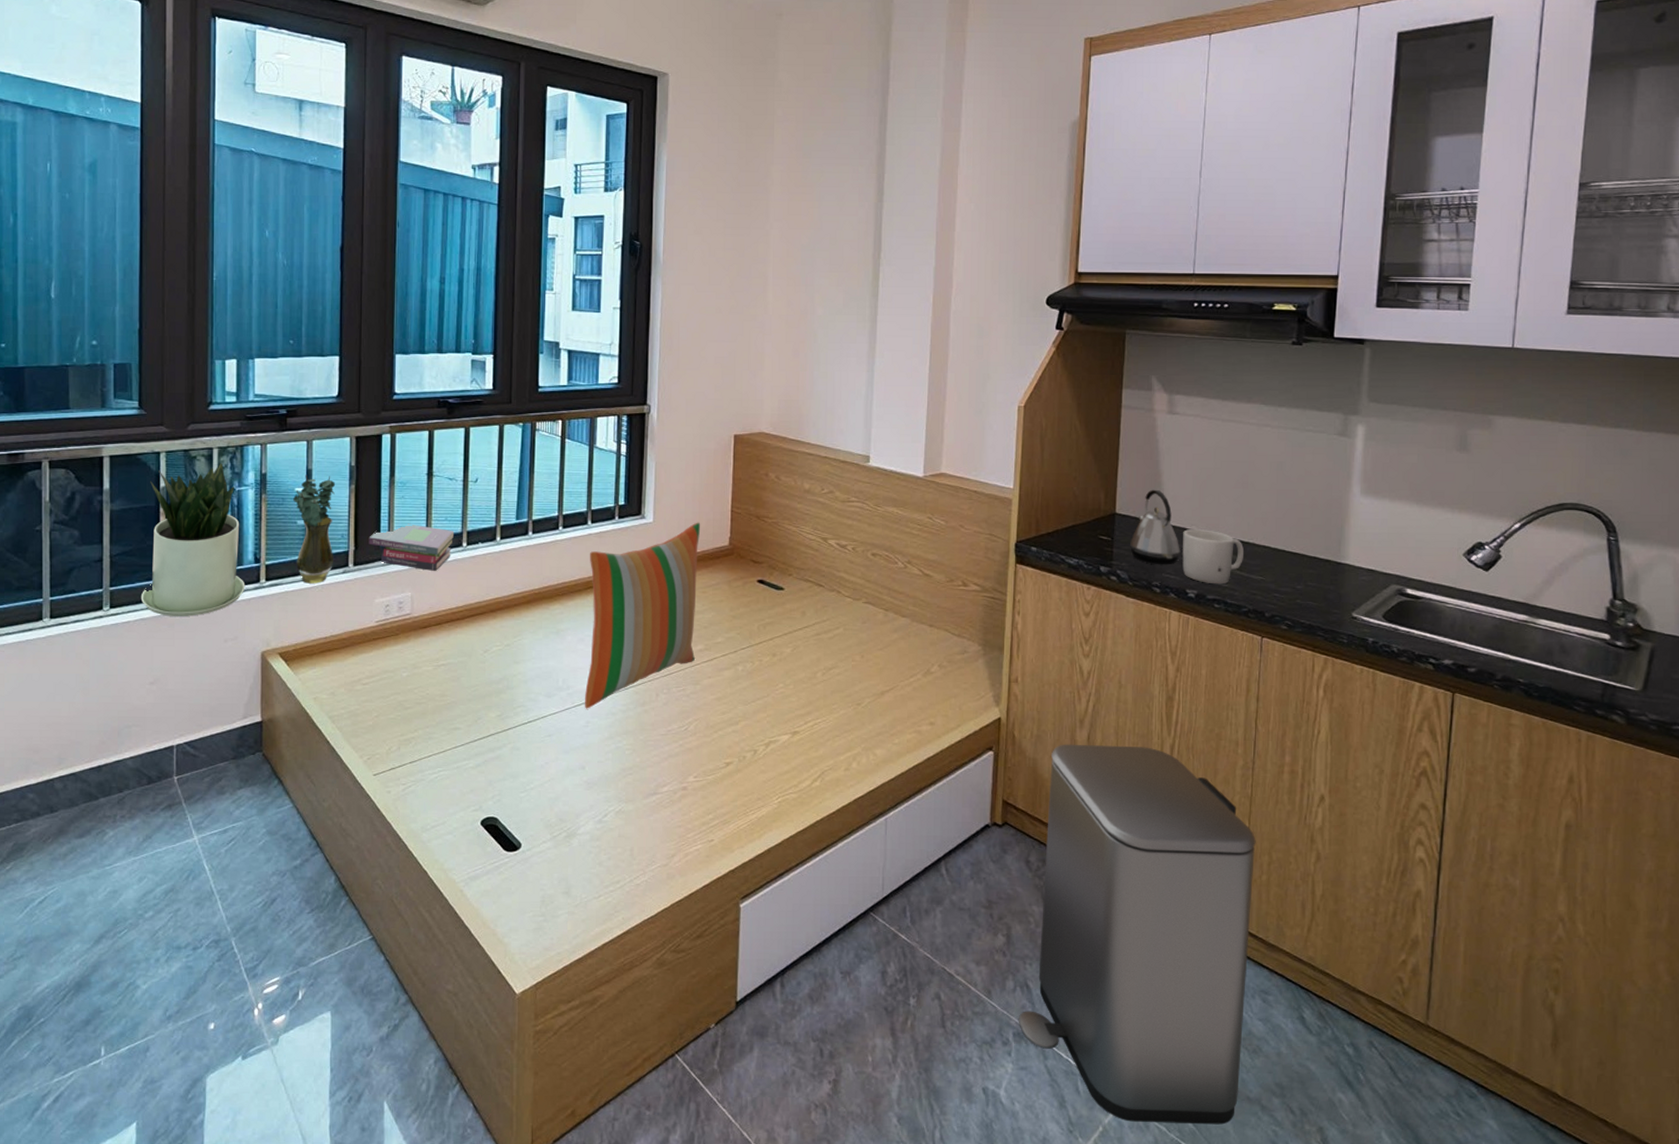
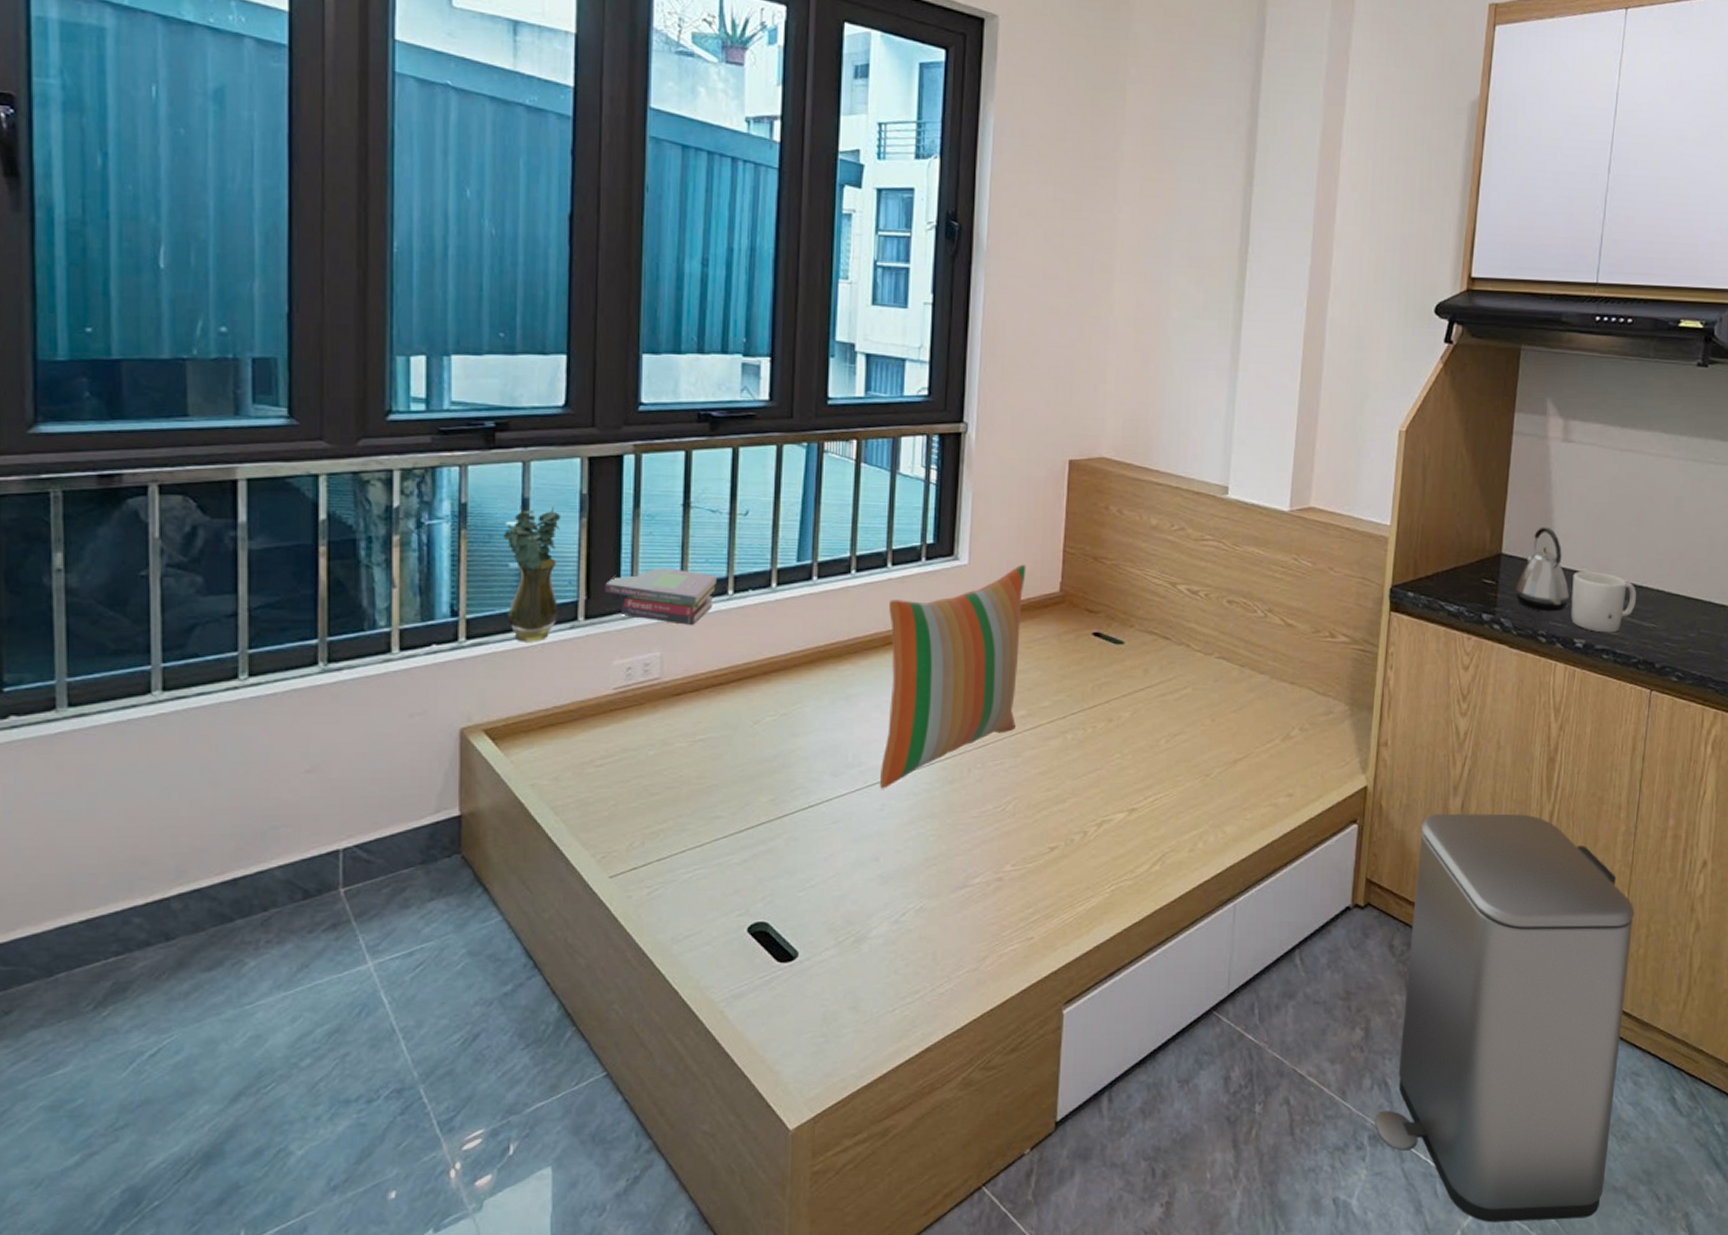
planter: present [140,463,246,616] -> none [292,489,438,686]

